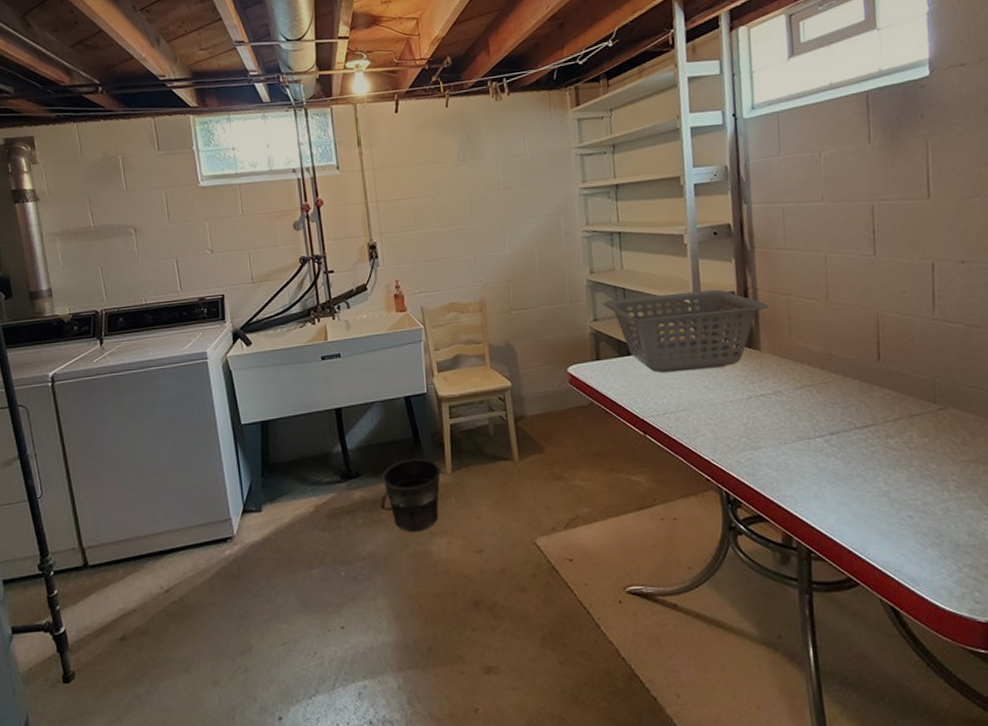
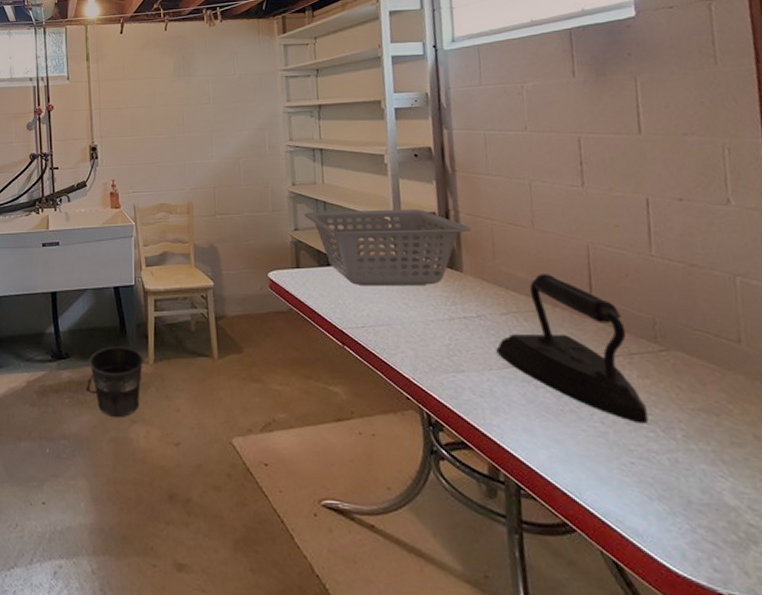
iron: none [791,345,926,480] -> present [496,274,649,424]

